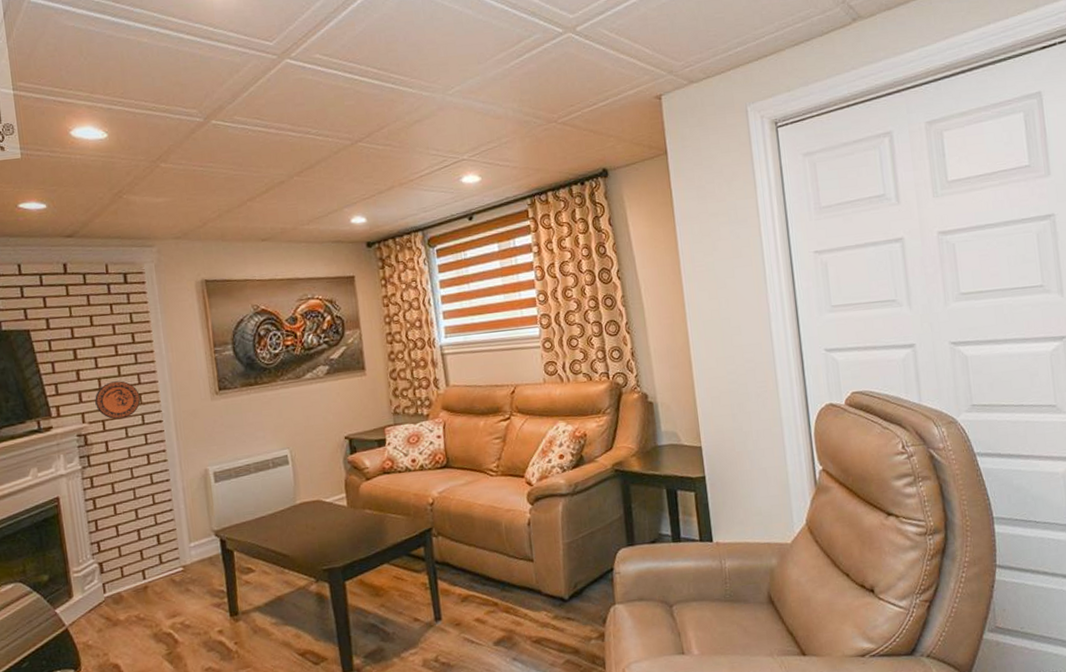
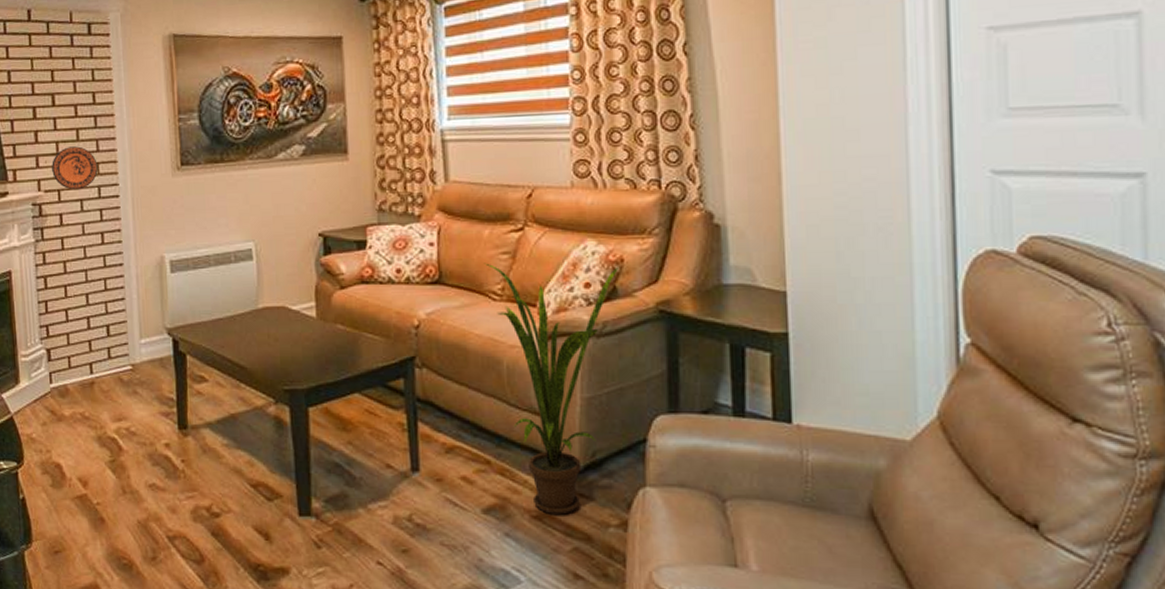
house plant: none [481,440,584,637] -> present [484,263,620,515]

